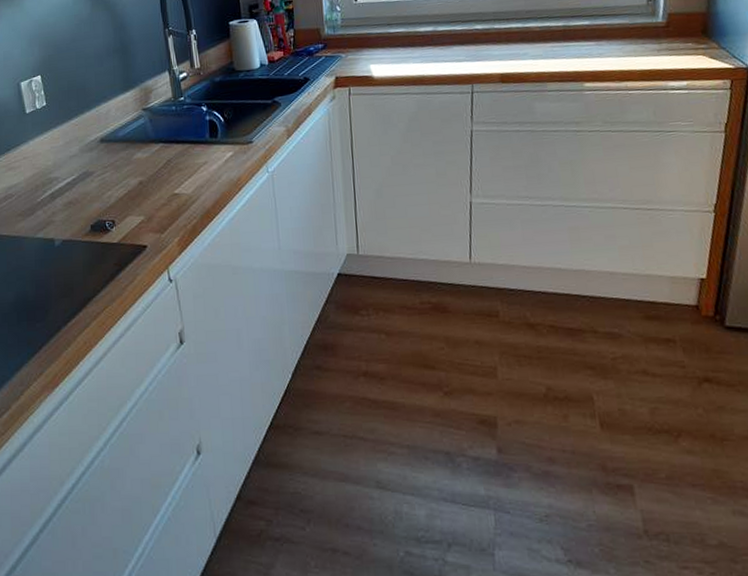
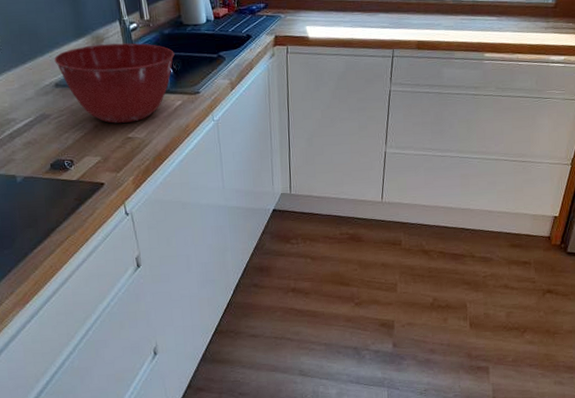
mixing bowl: none [101,92,226,179] -> present [54,43,175,123]

